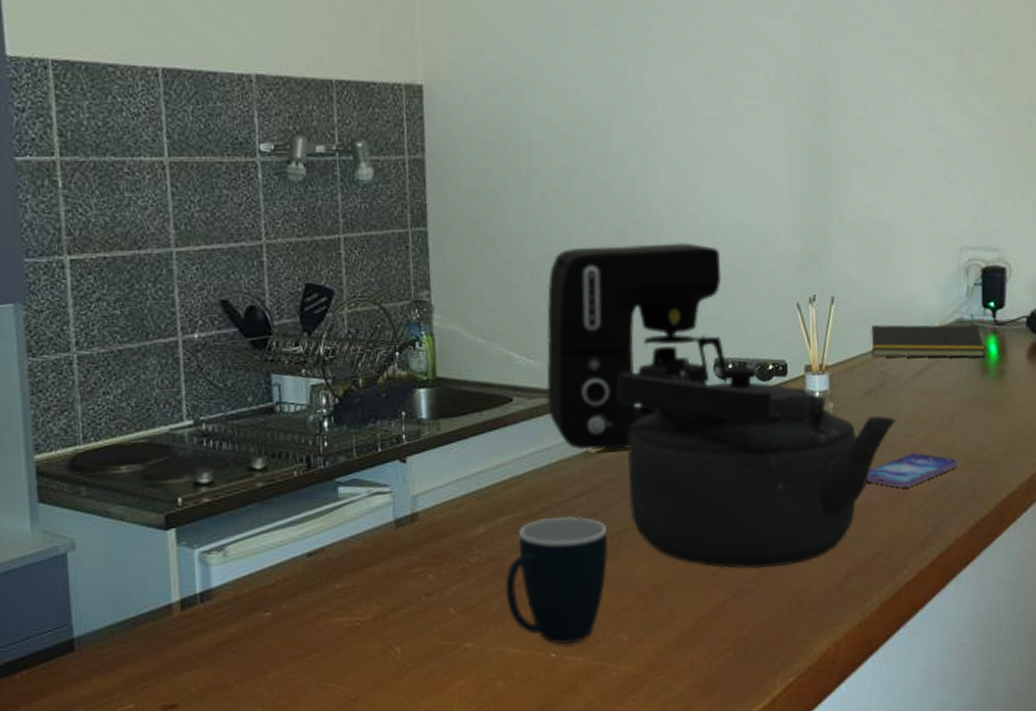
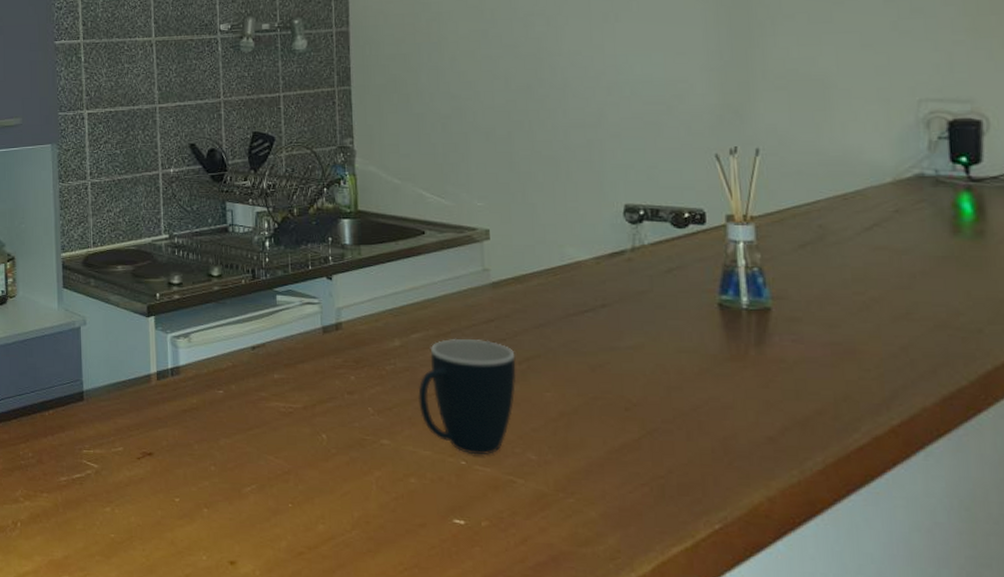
coffee maker: present [546,243,728,451] -> none [456,97,639,283]
kettle: present [618,364,896,569] -> none [525,211,840,411]
smartphone: present [866,452,958,488] -> none [803,311,924,346]
notepad: present [869,324,986,358] -> none [802,177,957,216]

